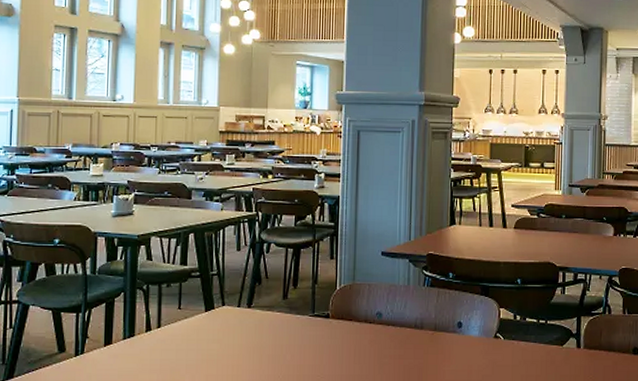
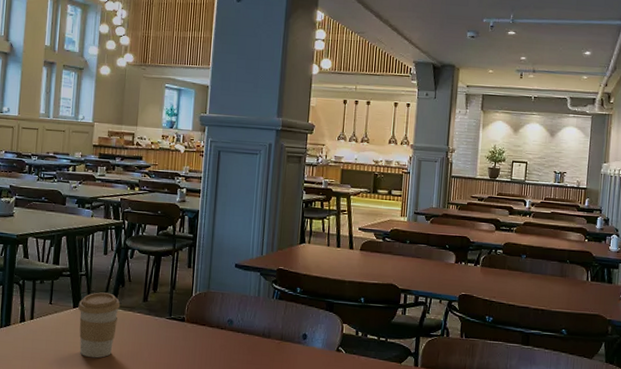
coffee cup: none [210,292,258,365] -> present [78,292,121,358]

